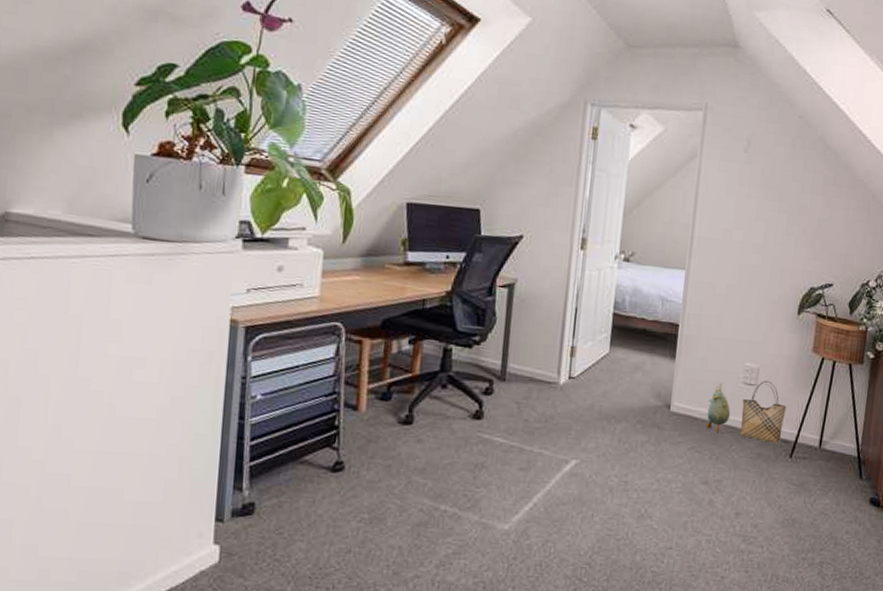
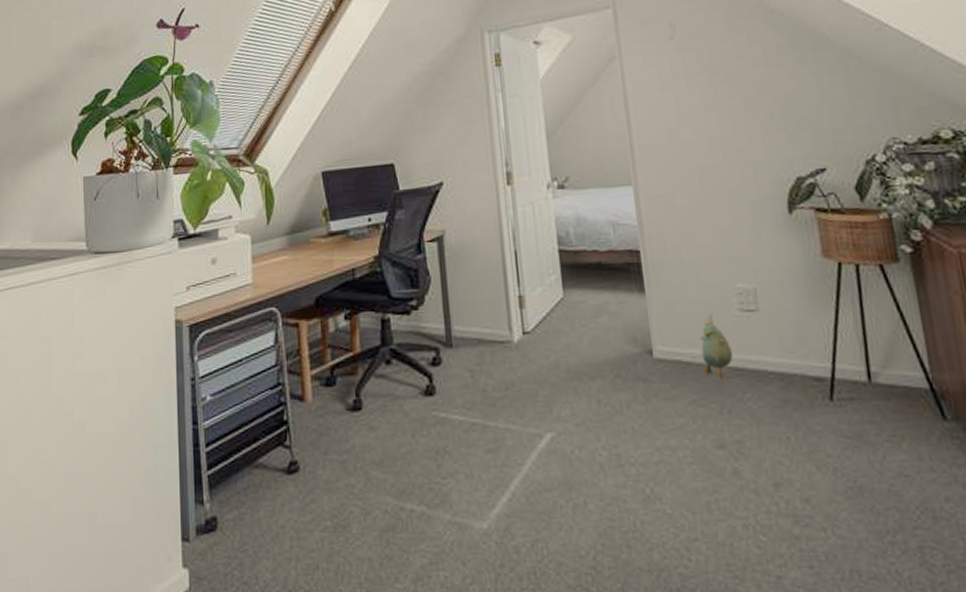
woven basket: present [740,381,786,443] -> none [745,303,811,383]

